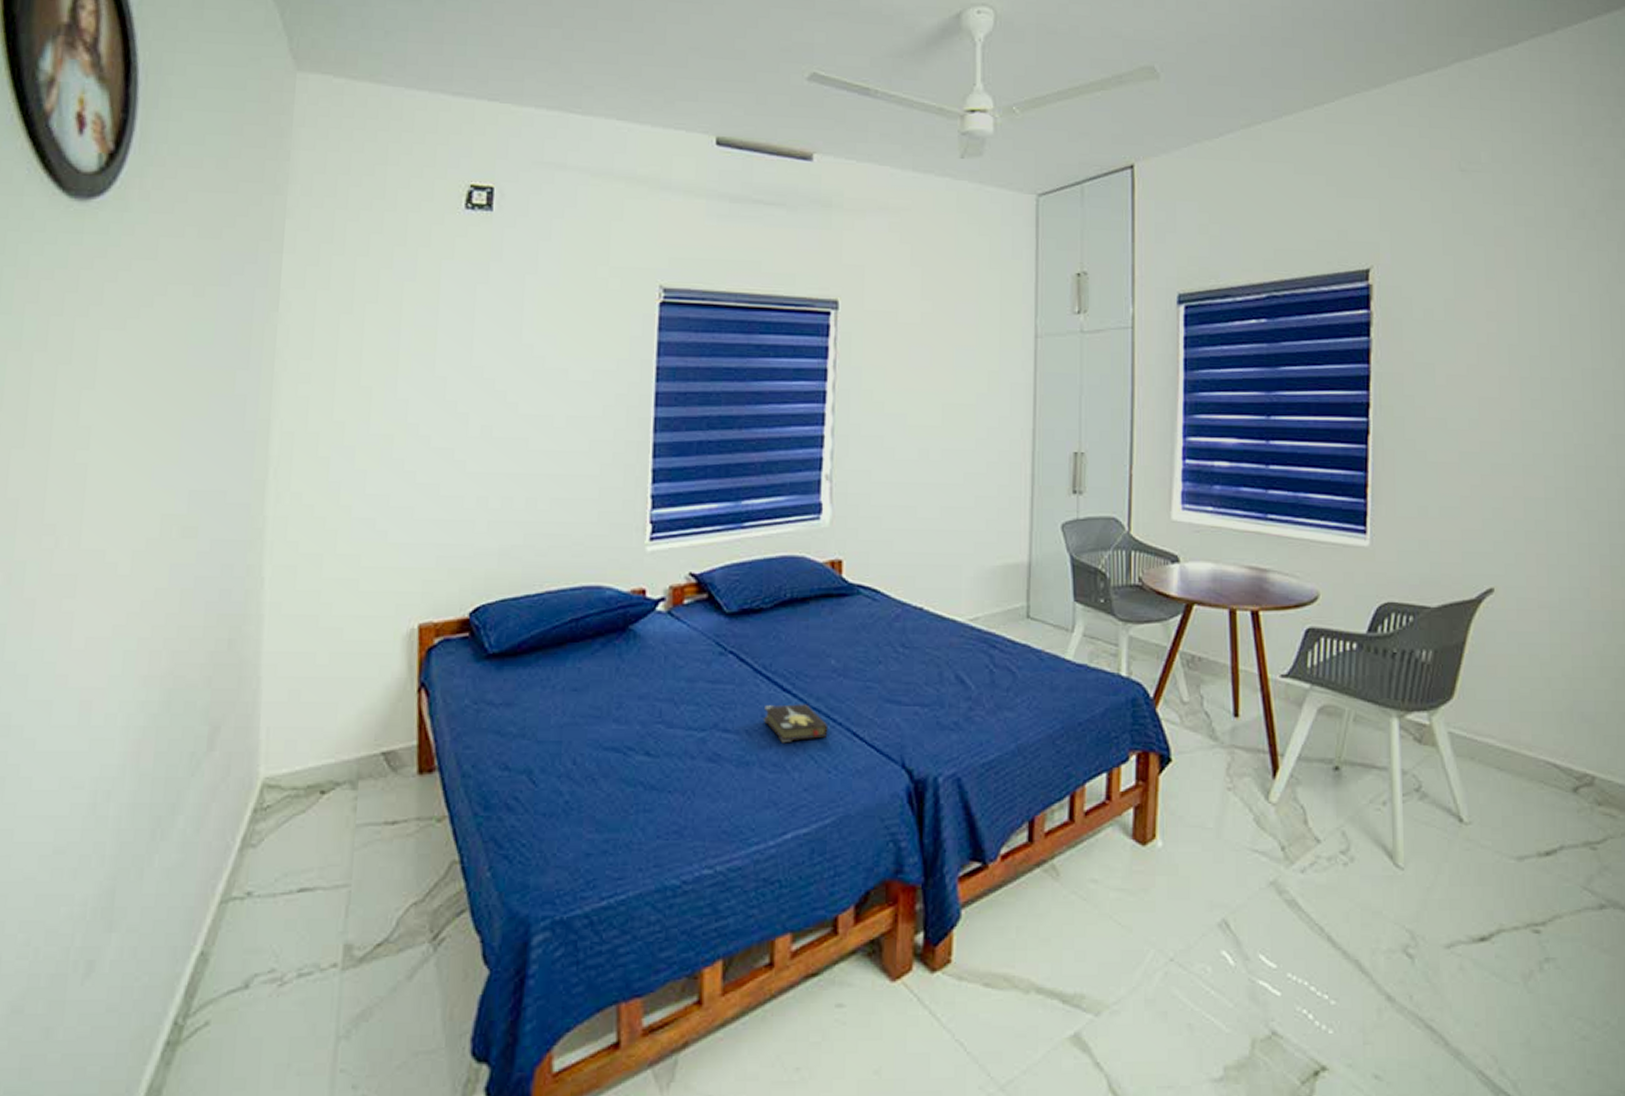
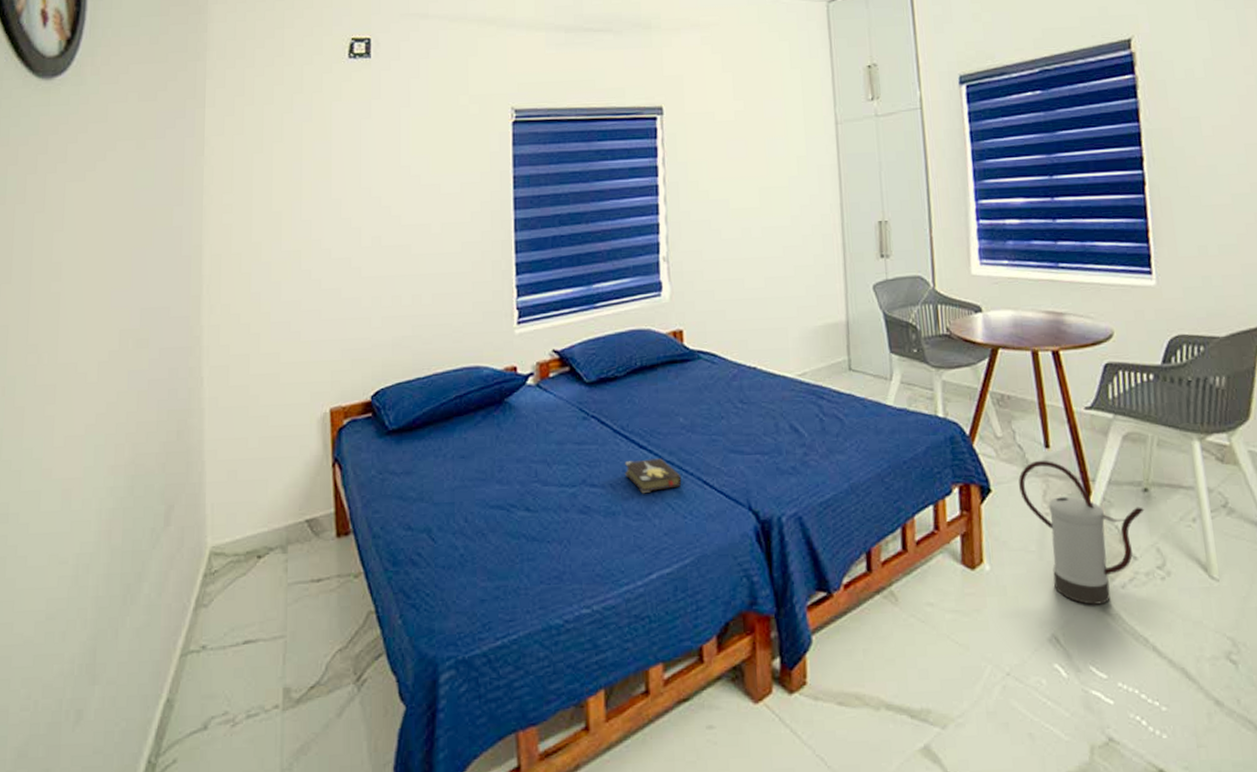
watering can: none [1202,729,1333,889] -> present [1018,460,1144,605]

